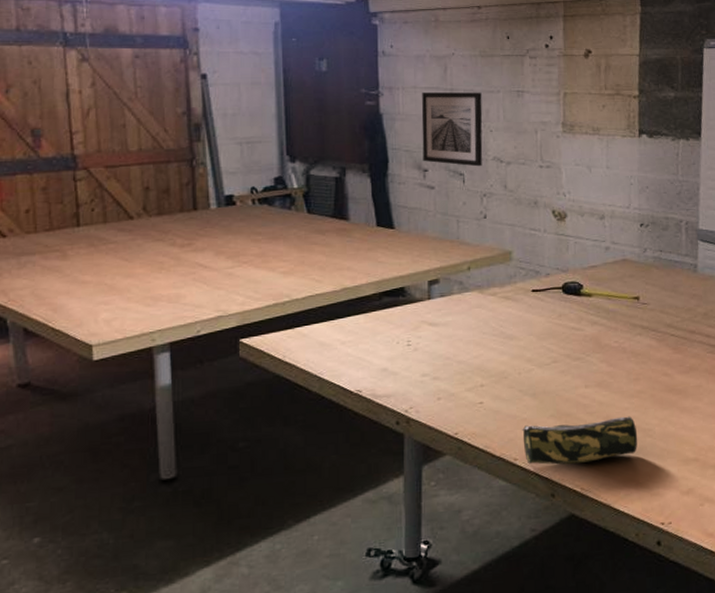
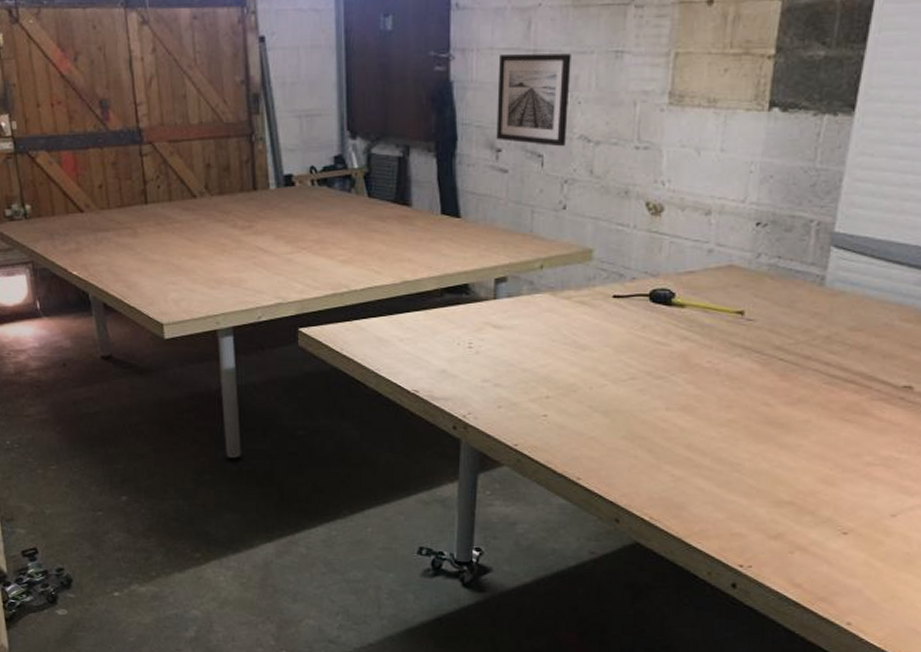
pencil case: present [522,416,638,465] -> none [588,444,723,492]

